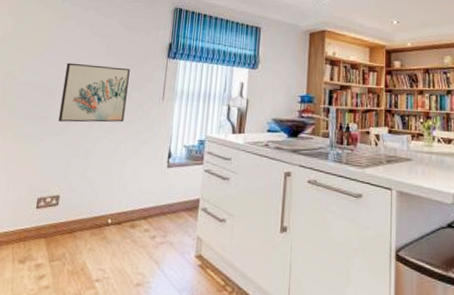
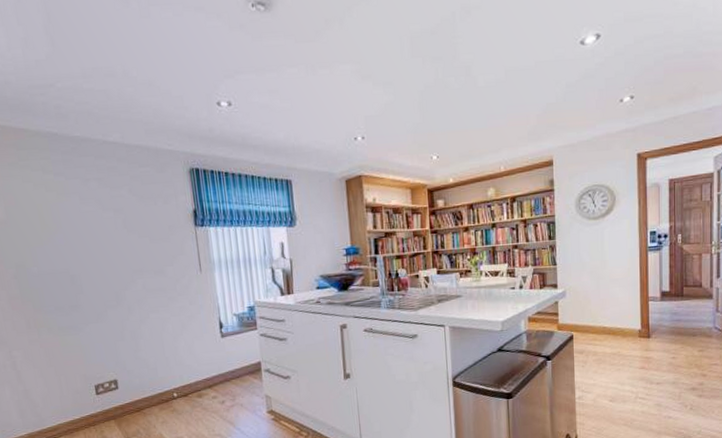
wall art: present [58,62,130,123] -> none [82,243,164,309]

